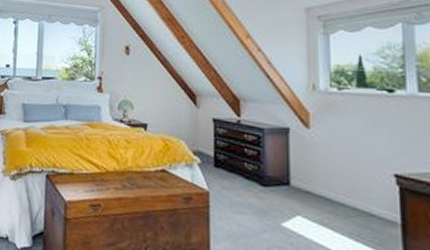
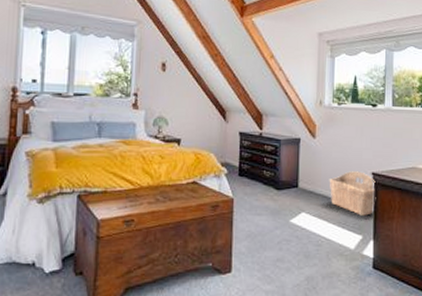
wicker basket: none [331,170,404,229] -> present [329,171,376,216]

